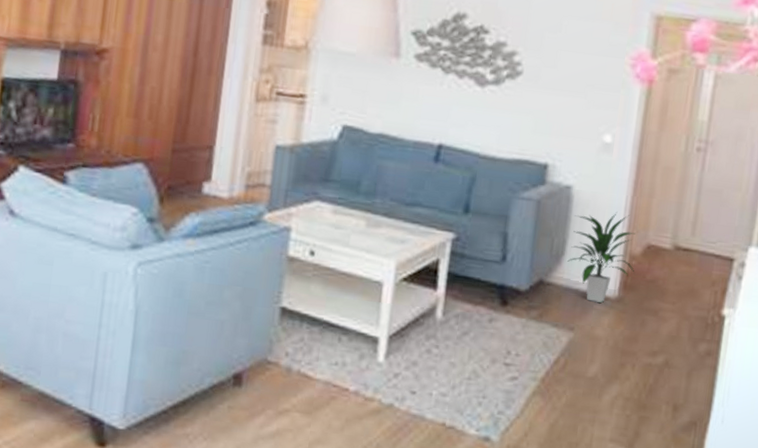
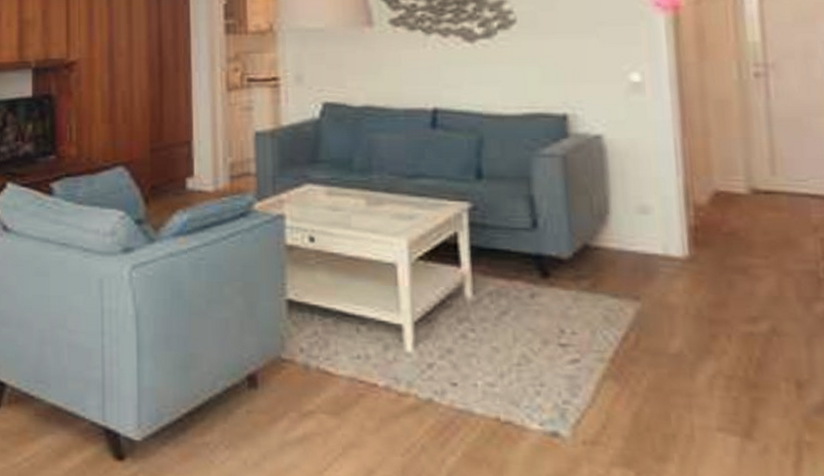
indoor plant: present [567,211,636,303] -> none [612,157,704,266]

